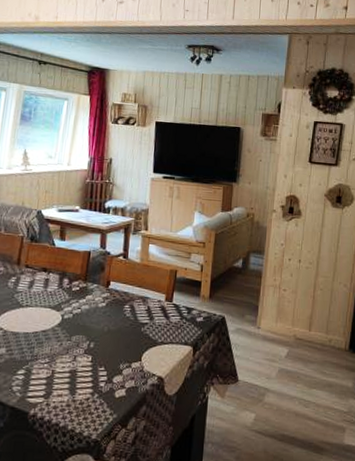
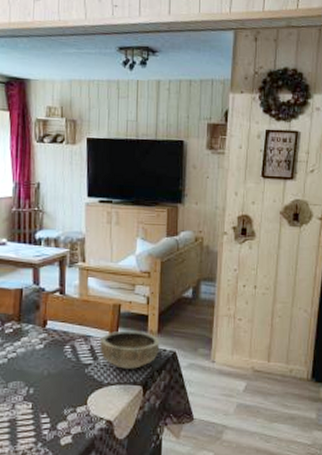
bowl: none [155,294,210,330] -> present [99,330,159,369]

